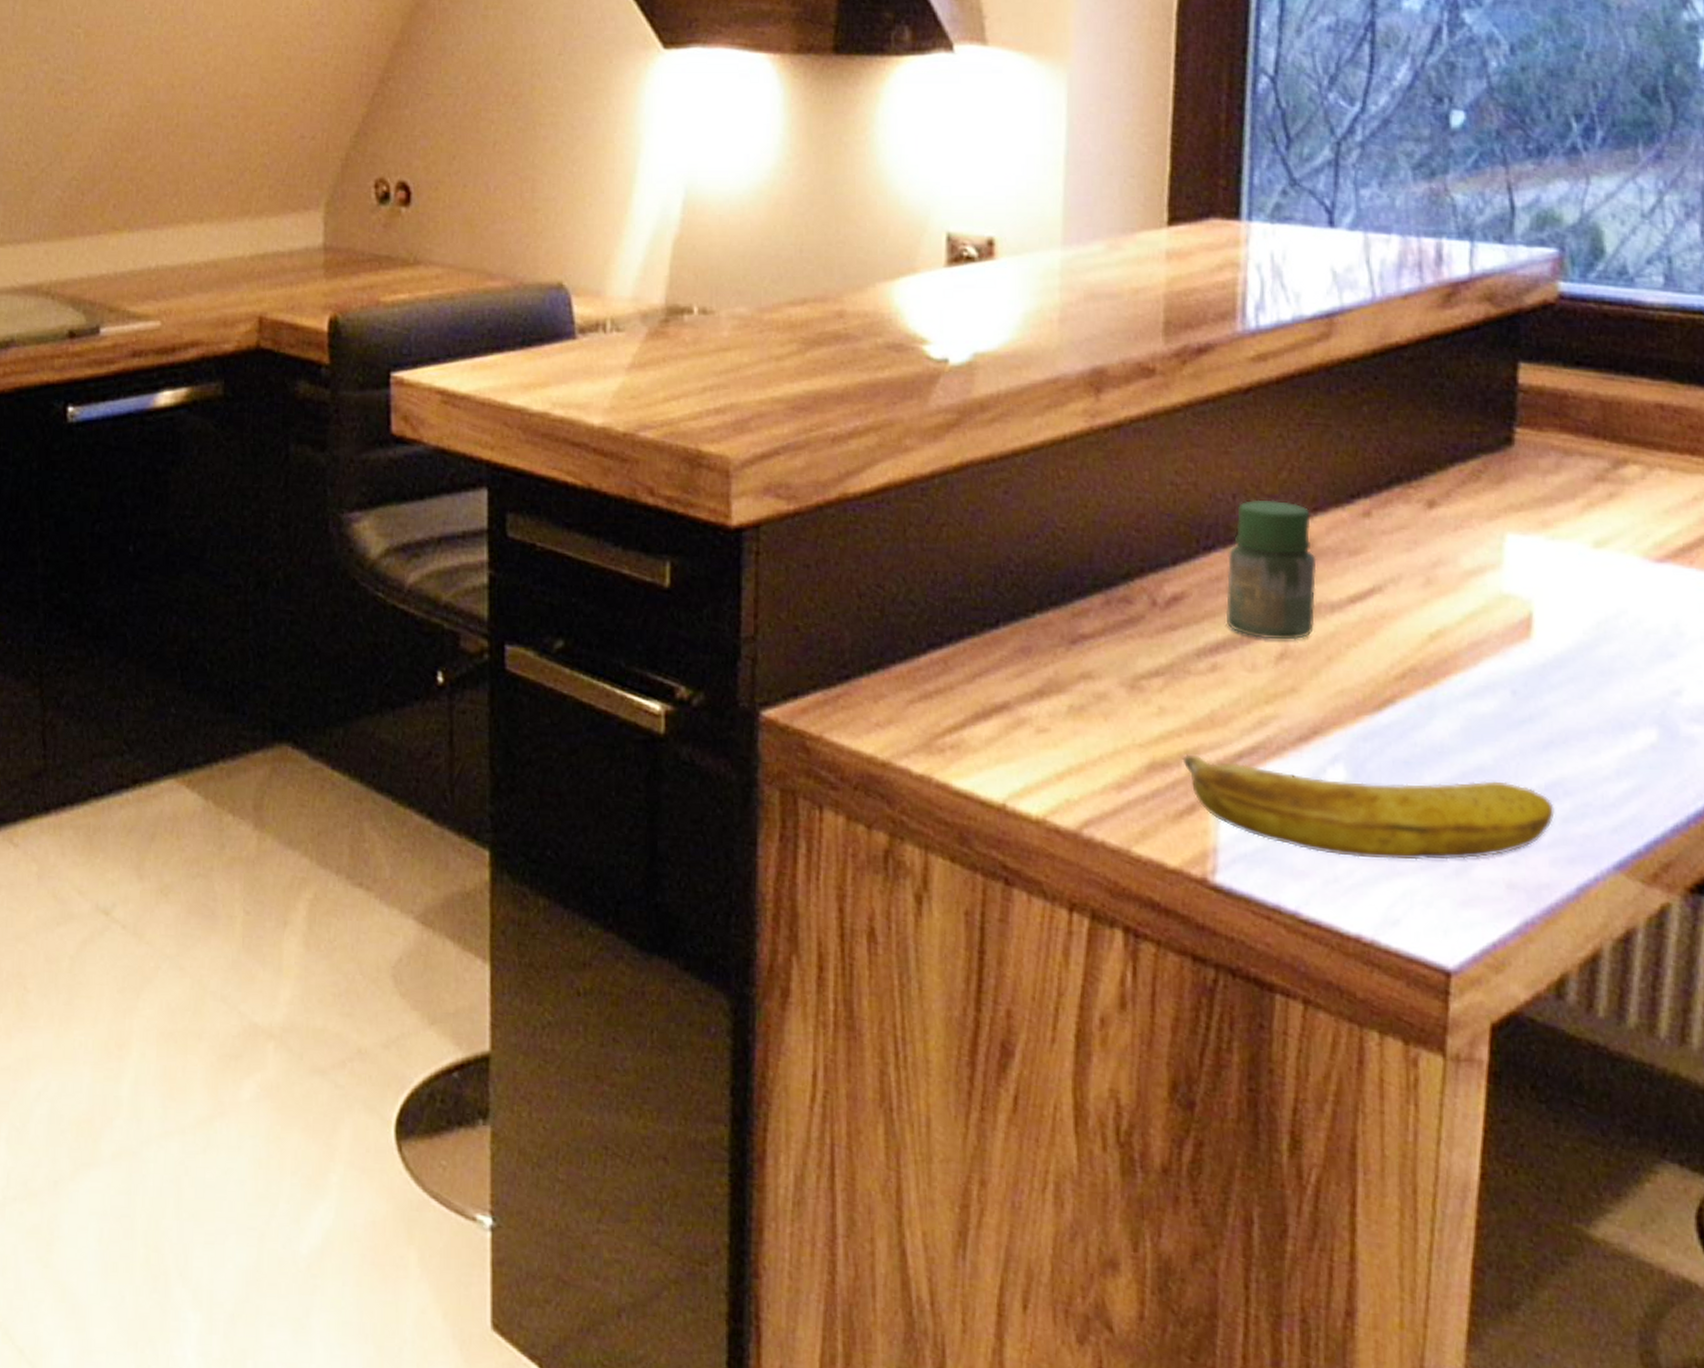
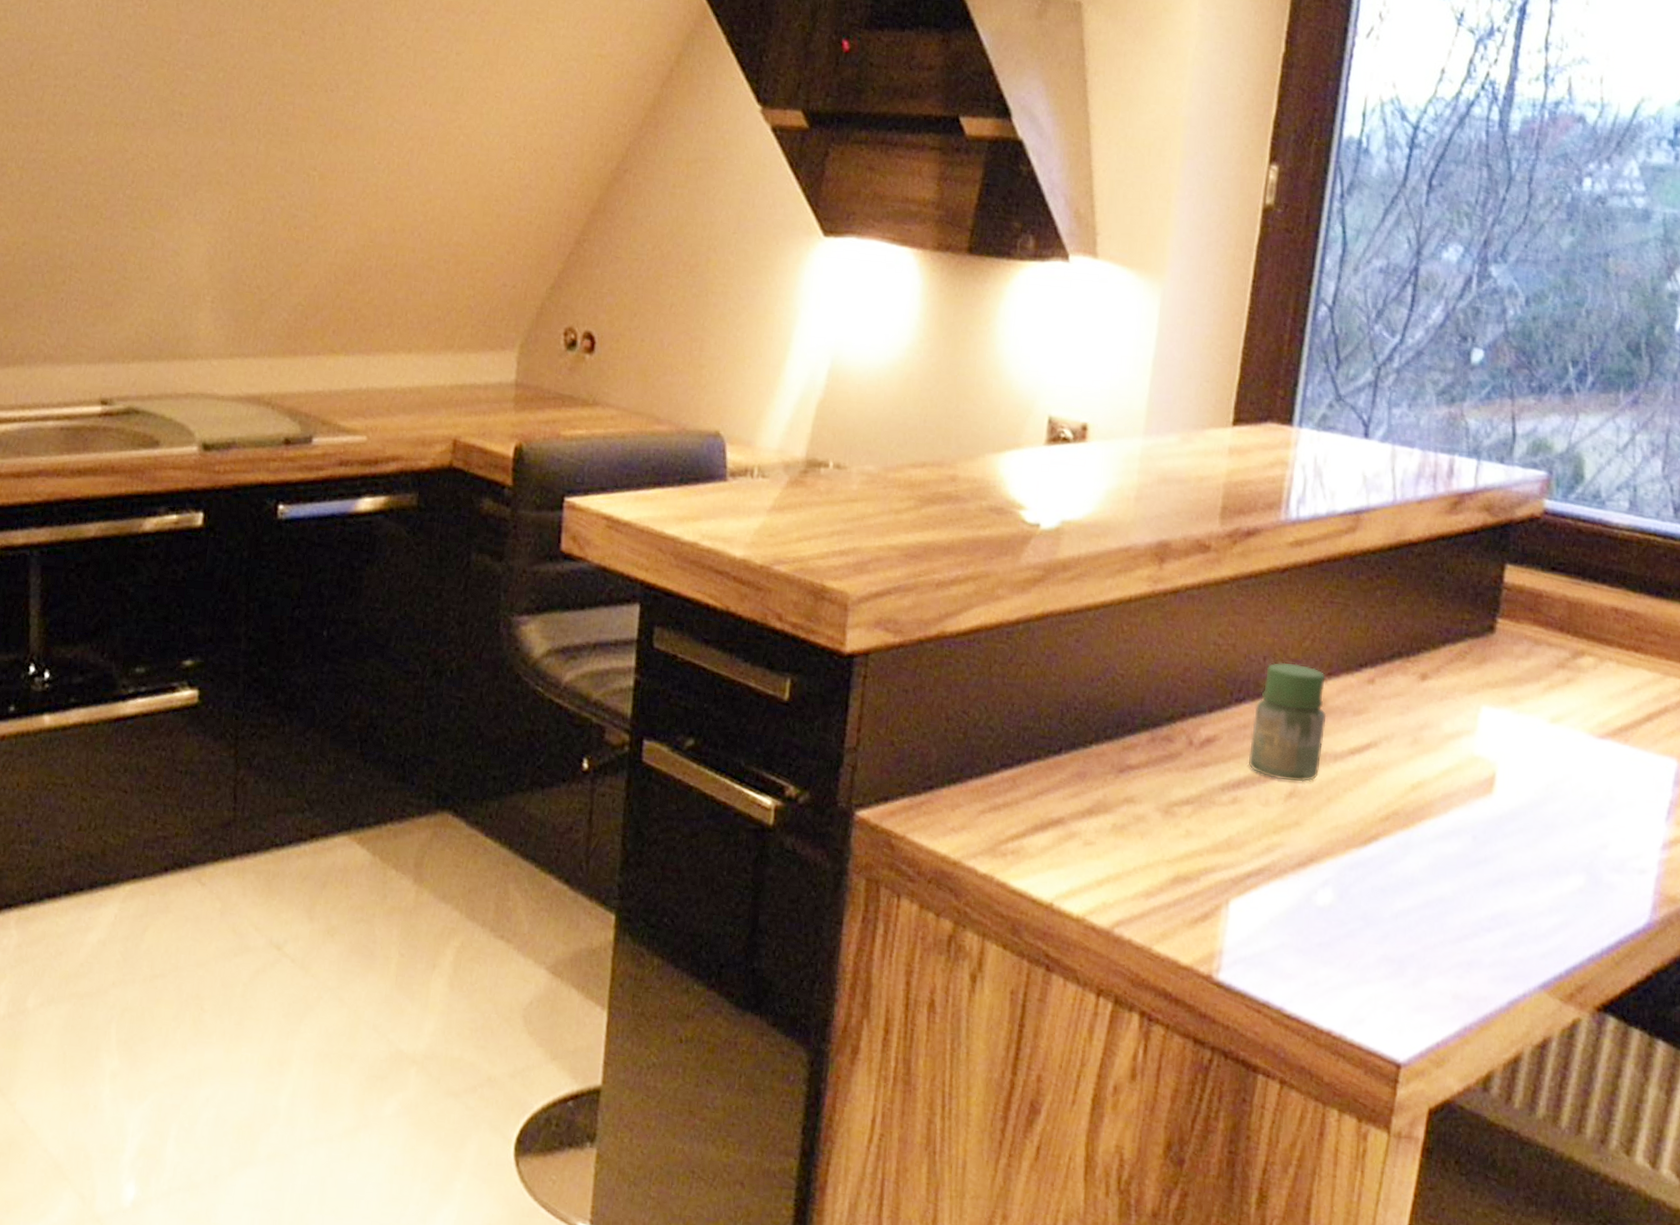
banana: present [1182,754,1555,860] -> none [1201,871,1497,972]

